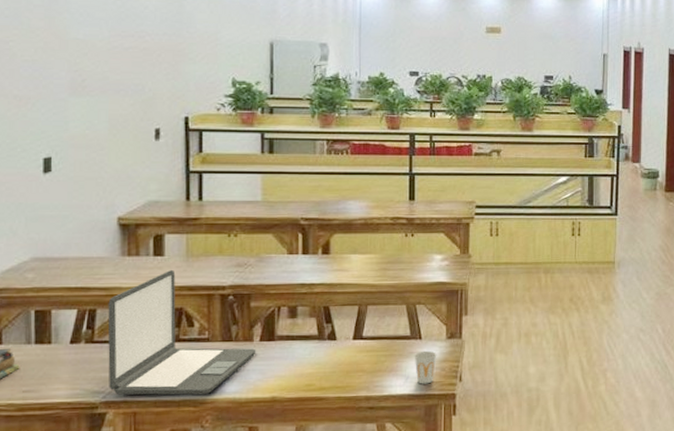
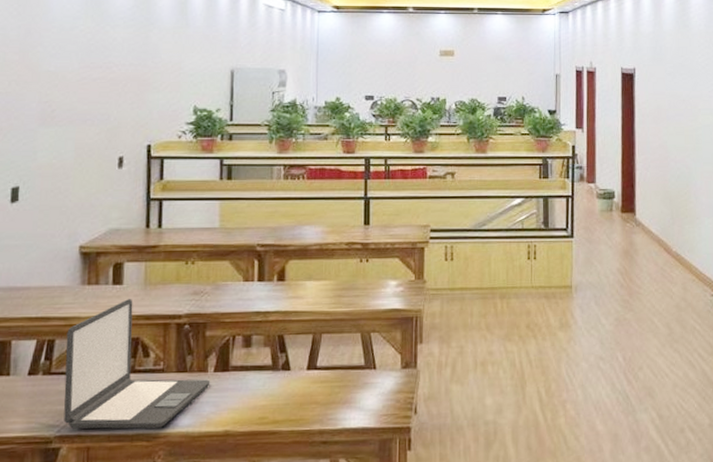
cup: present [414,350,437,384] -> none [368,381,392,417]

